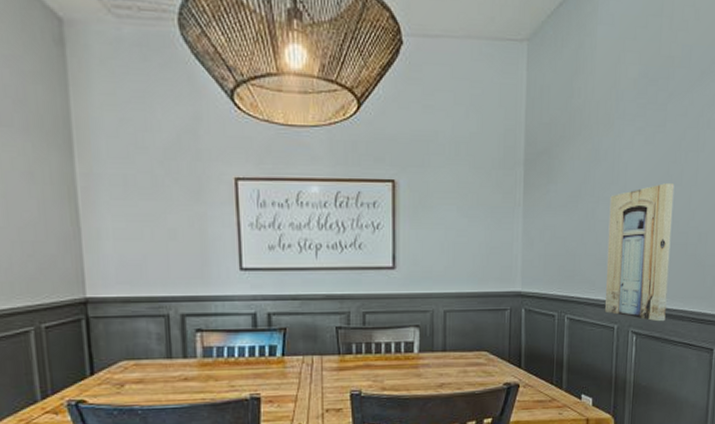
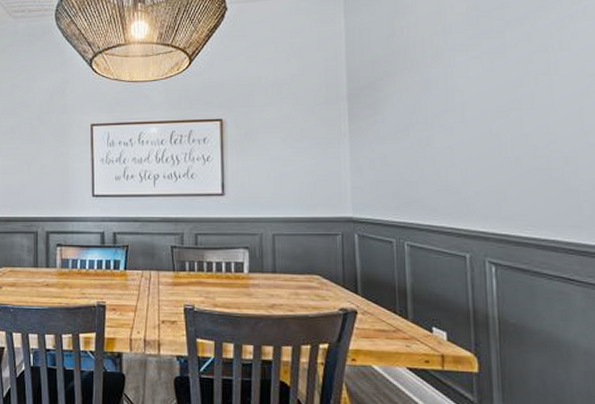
wall art: present [604,183,675,322] -> none [446,107,532,252]

